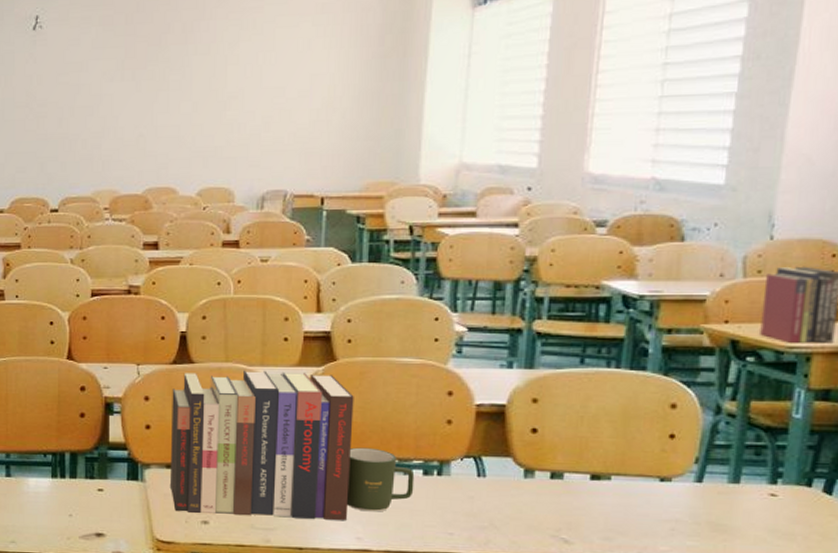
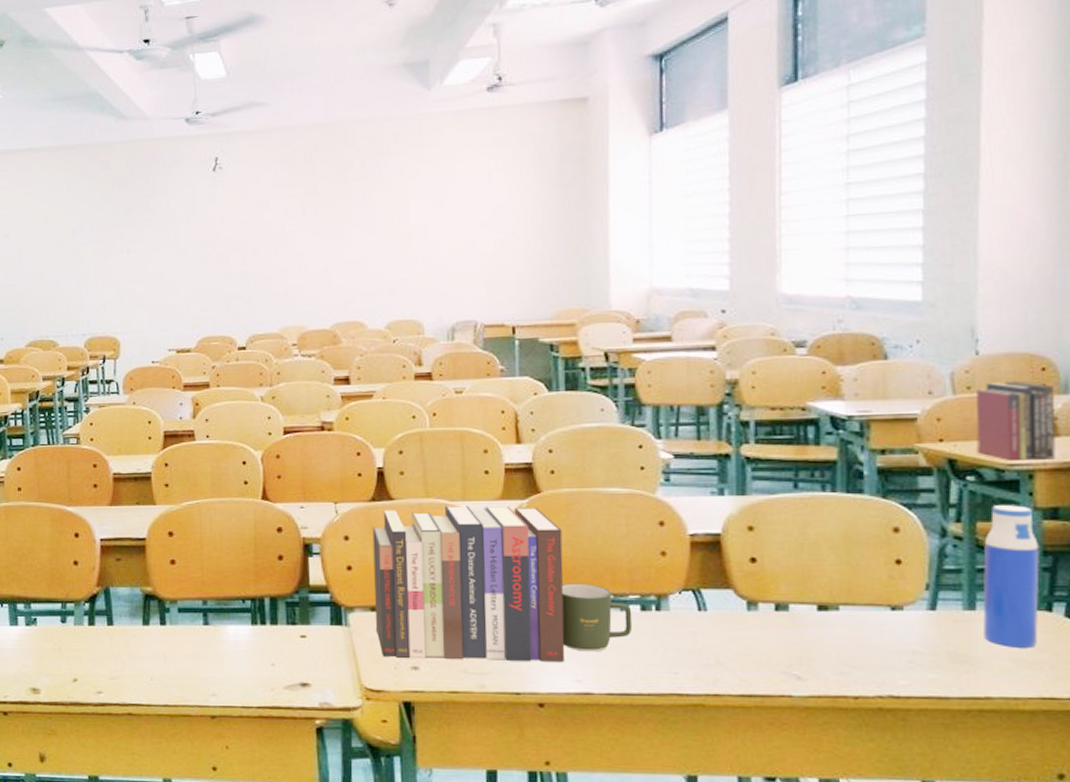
water bottle: none [744,386,807,520] -> present [983,505,1039,648]

